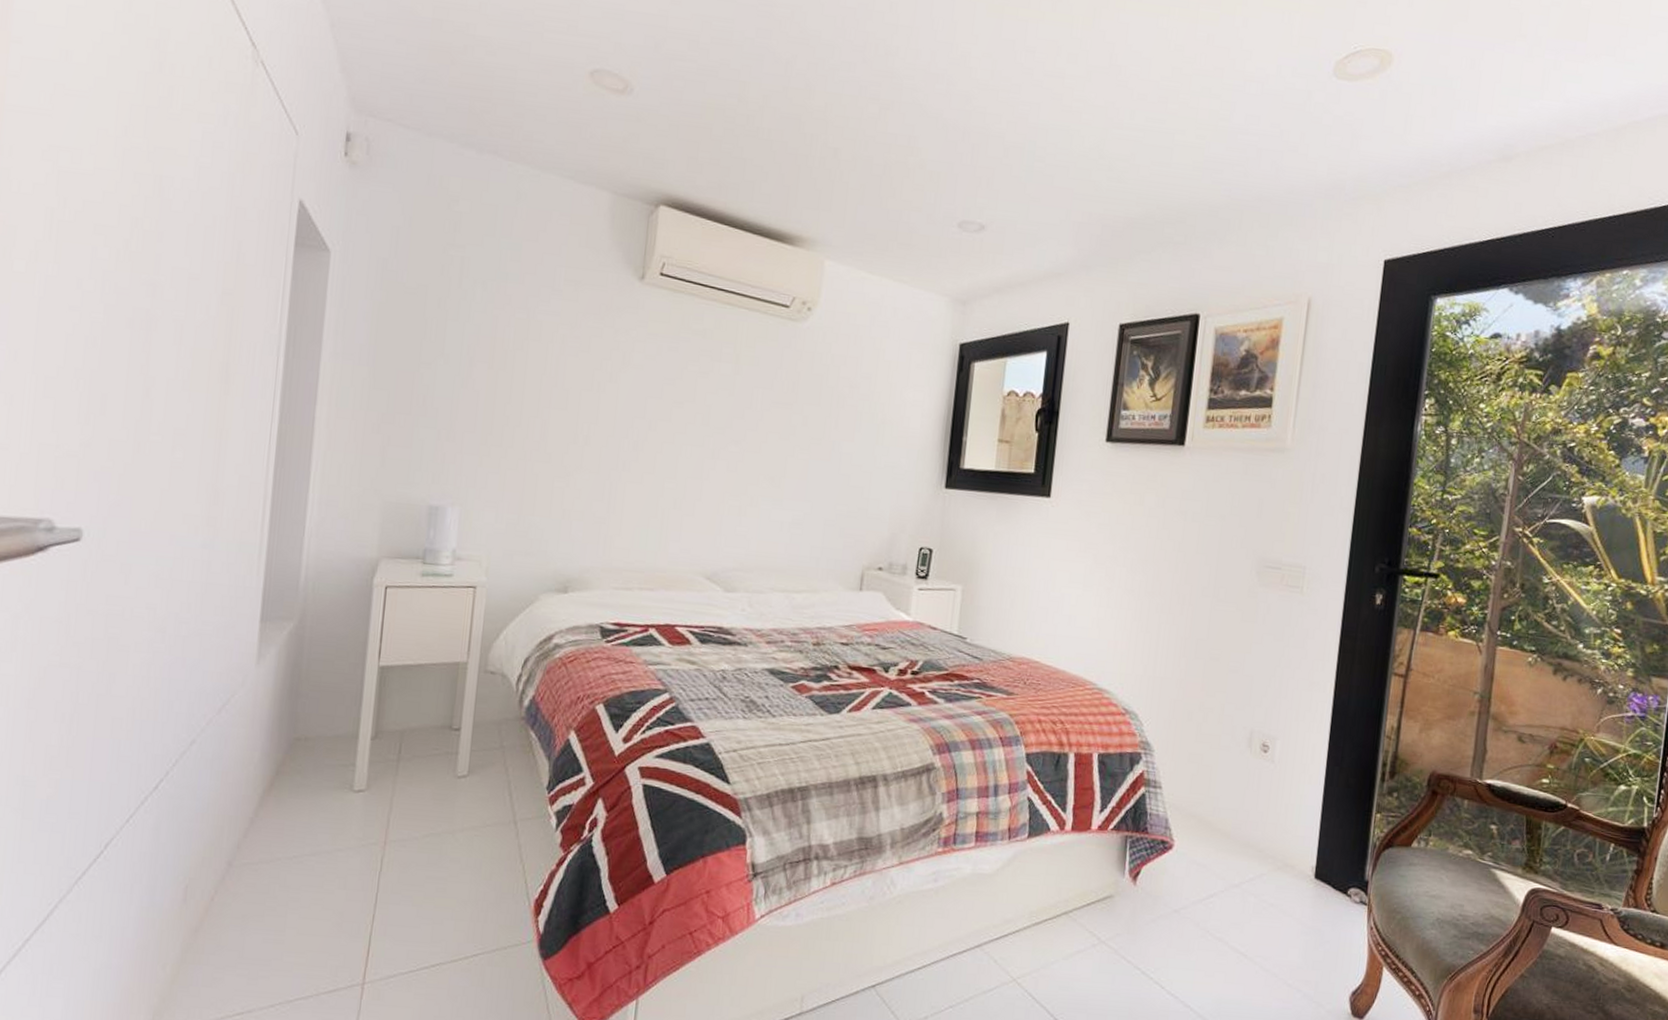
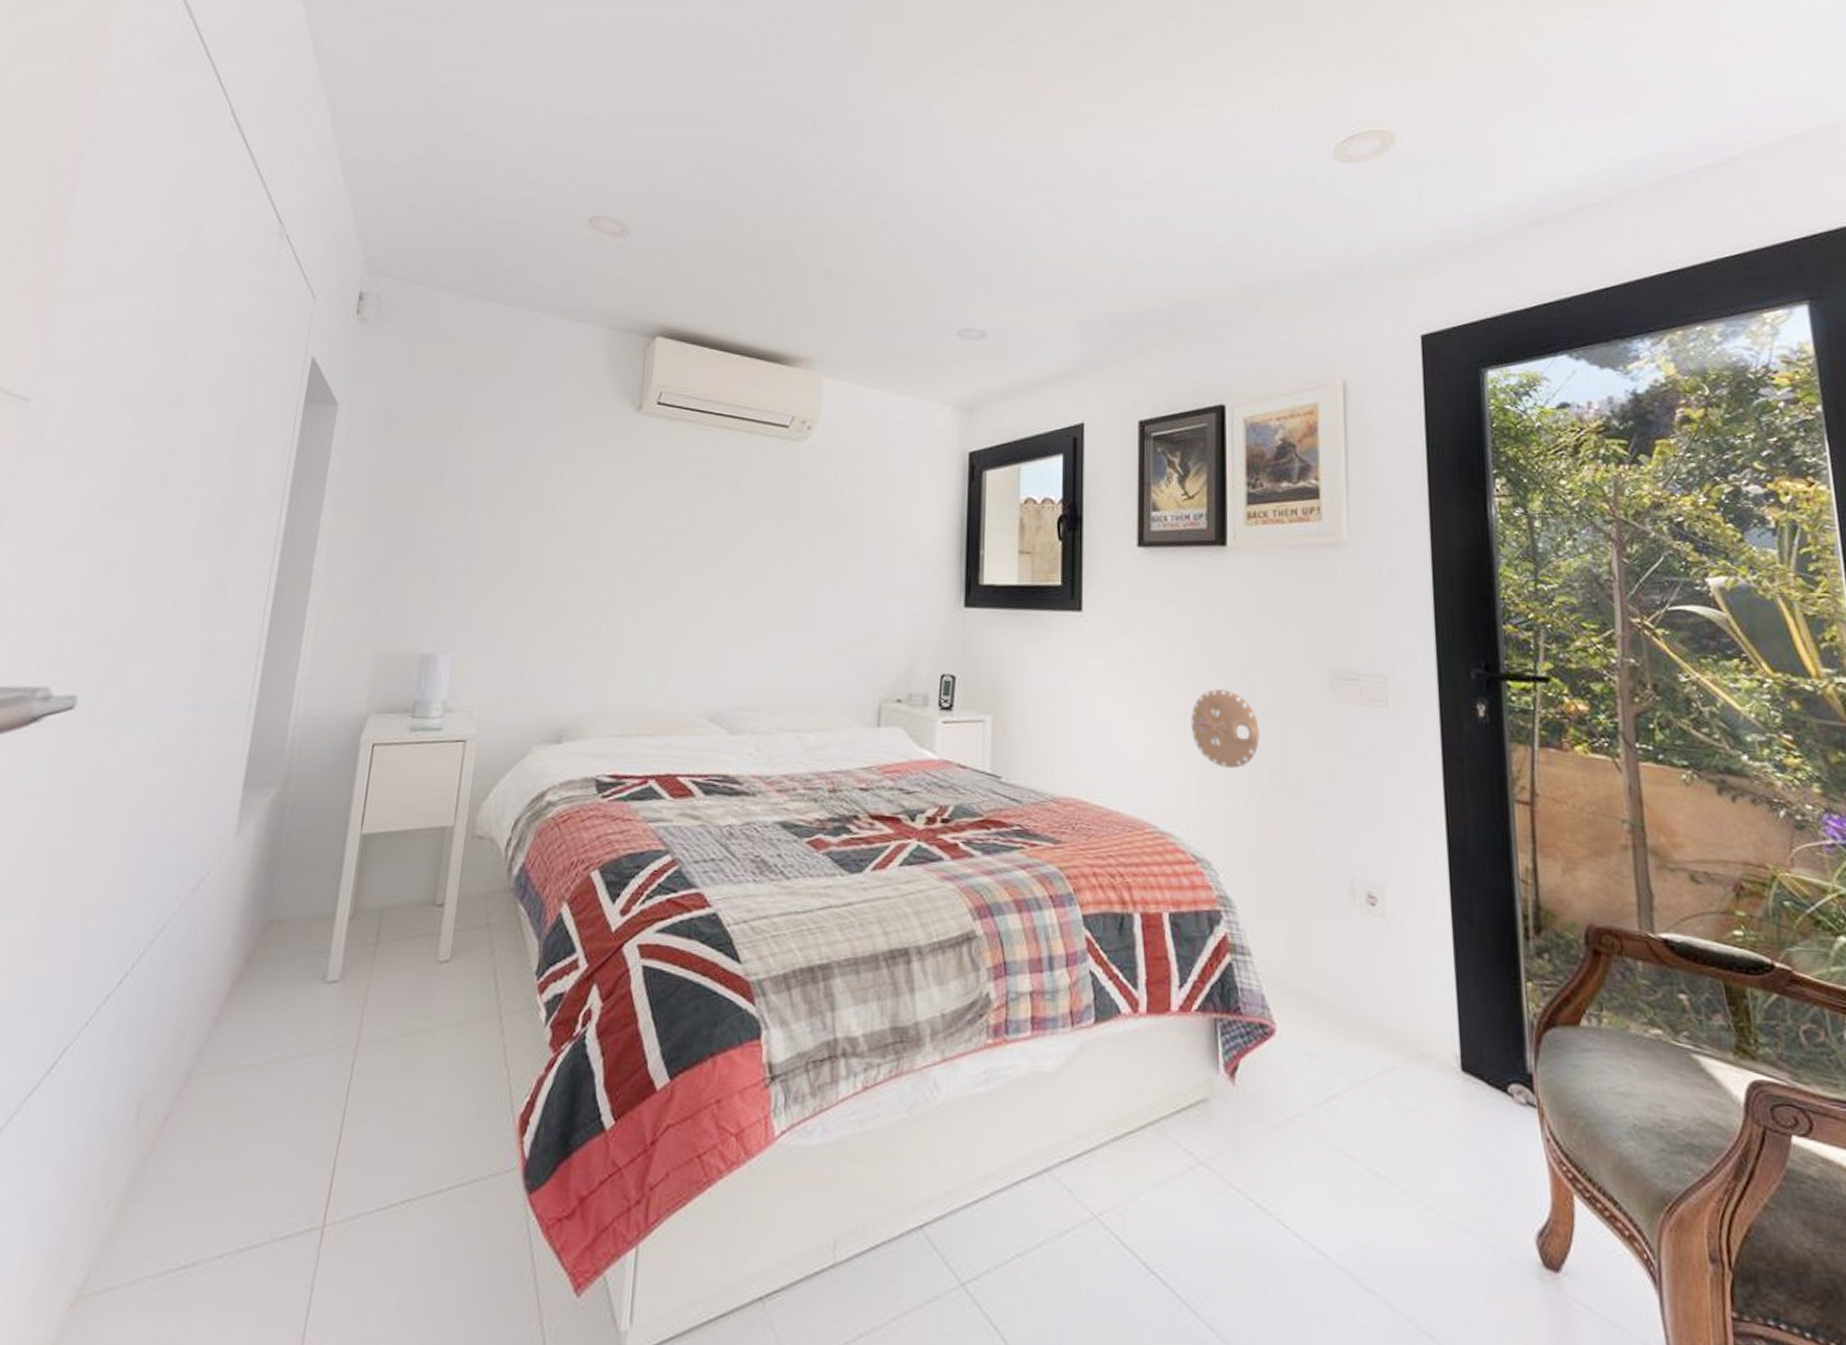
decorative plate: none [1134,571,1193,639] -> present [1191,689,1260,769]

